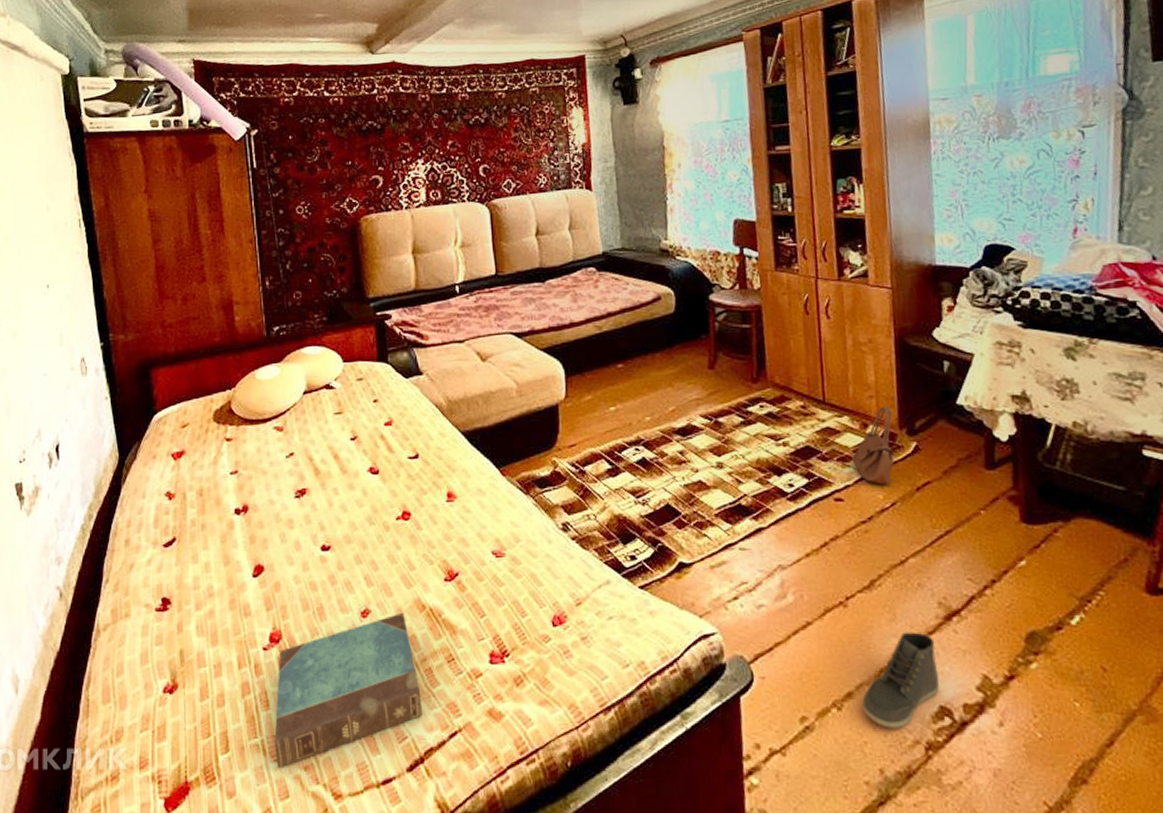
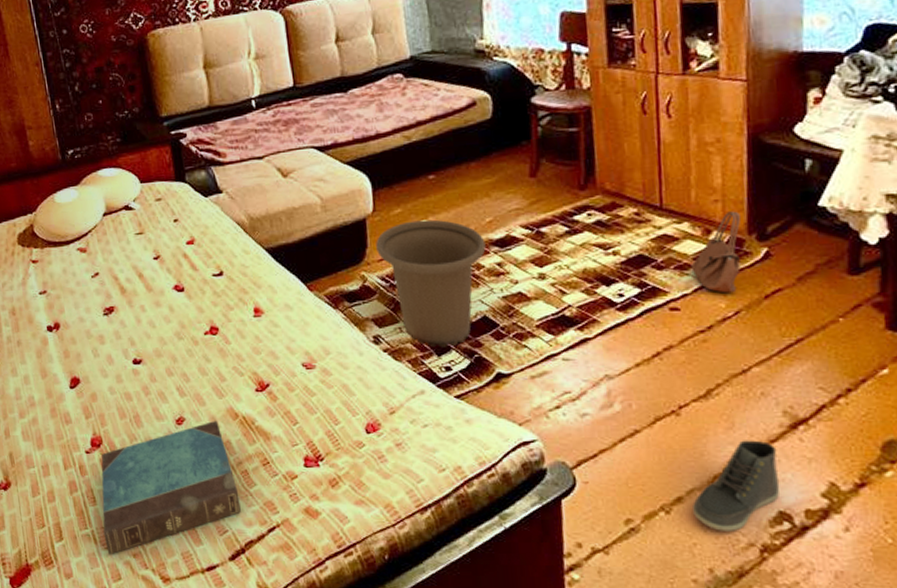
basket: none [567,407,669,536] -> present [376,219,486,348]

